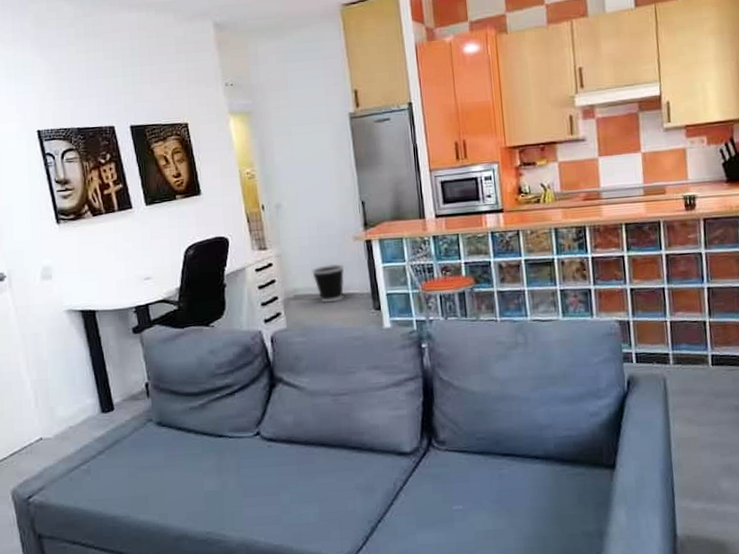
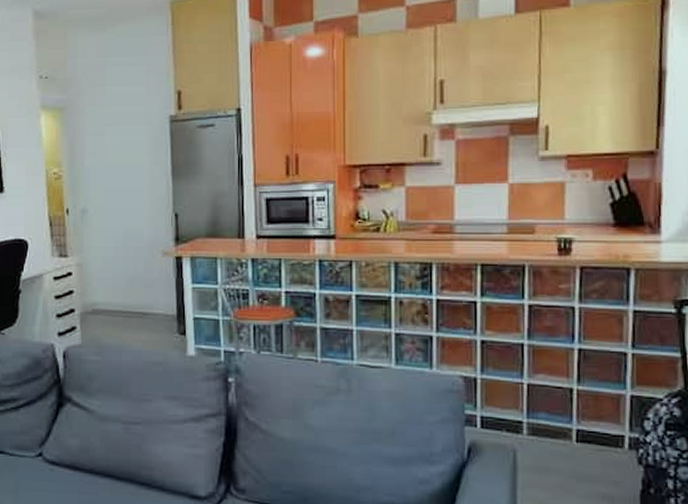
wastebasket: present [311,264,345,303] -> none [113,279,150,321]

